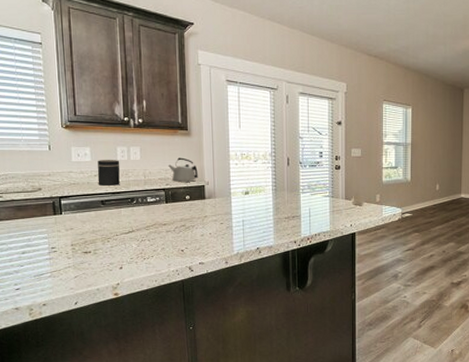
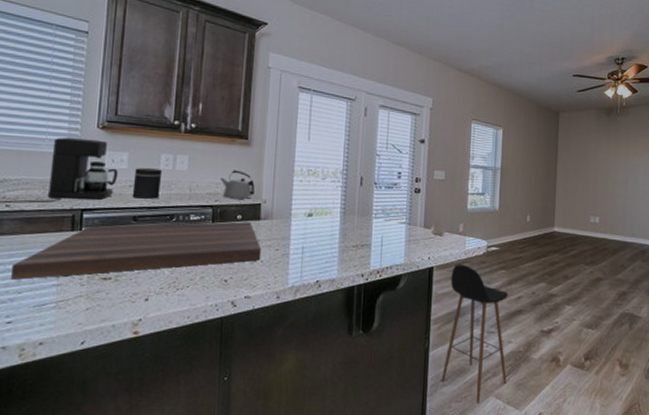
cutting board: none [12,201,209,257] -> present [11,222,262,281]
coffee maker: none [28,137,84,189] -> present [47,137,118,200]
bar stool: none [367,229,423,343] -> present [441,264,508,403]

